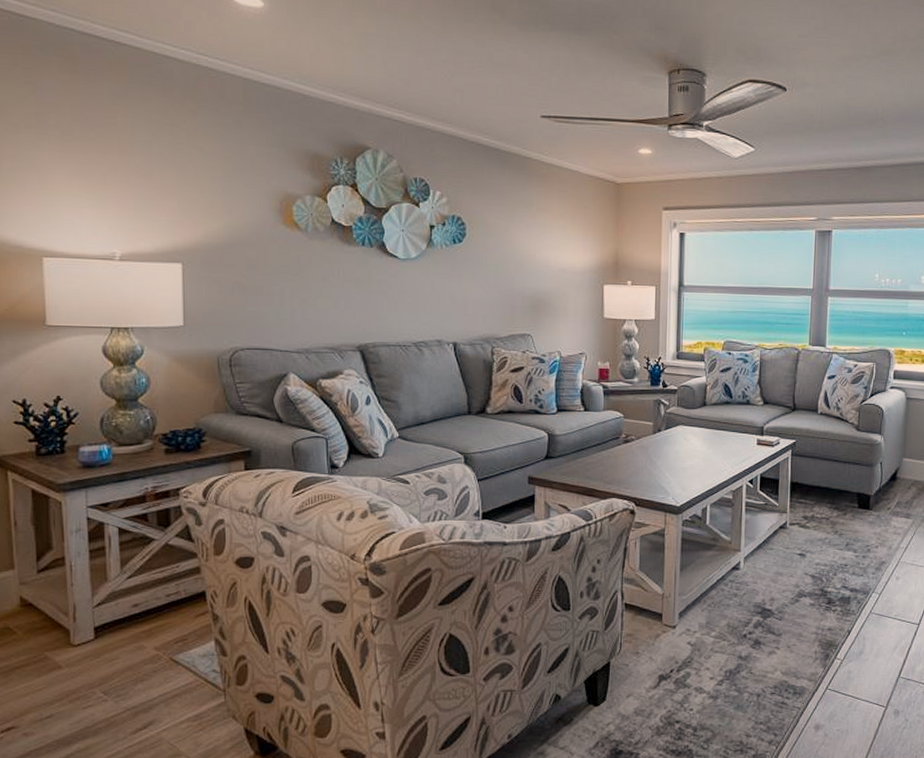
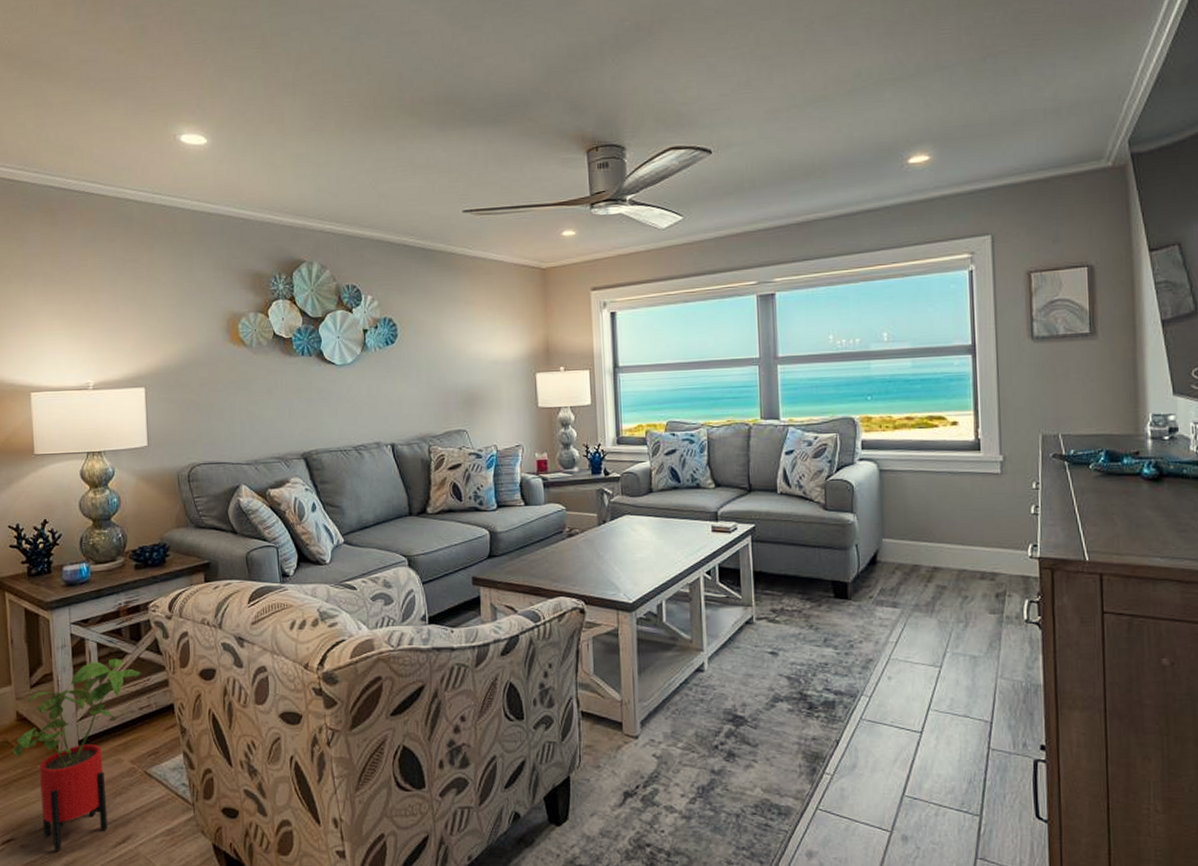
house plant: none [14,544,170,739] -> present [12,658,142,852]

